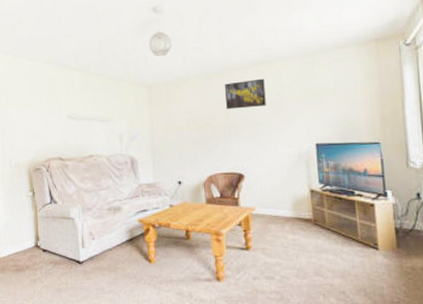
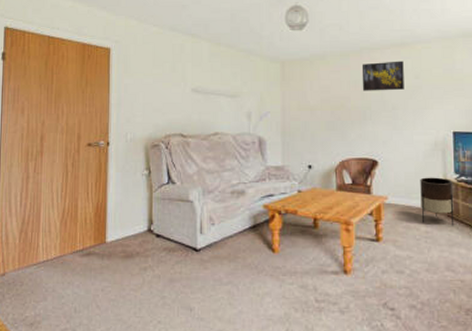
planter: none [285,187,321,233] -> present [420,177,455,226]

